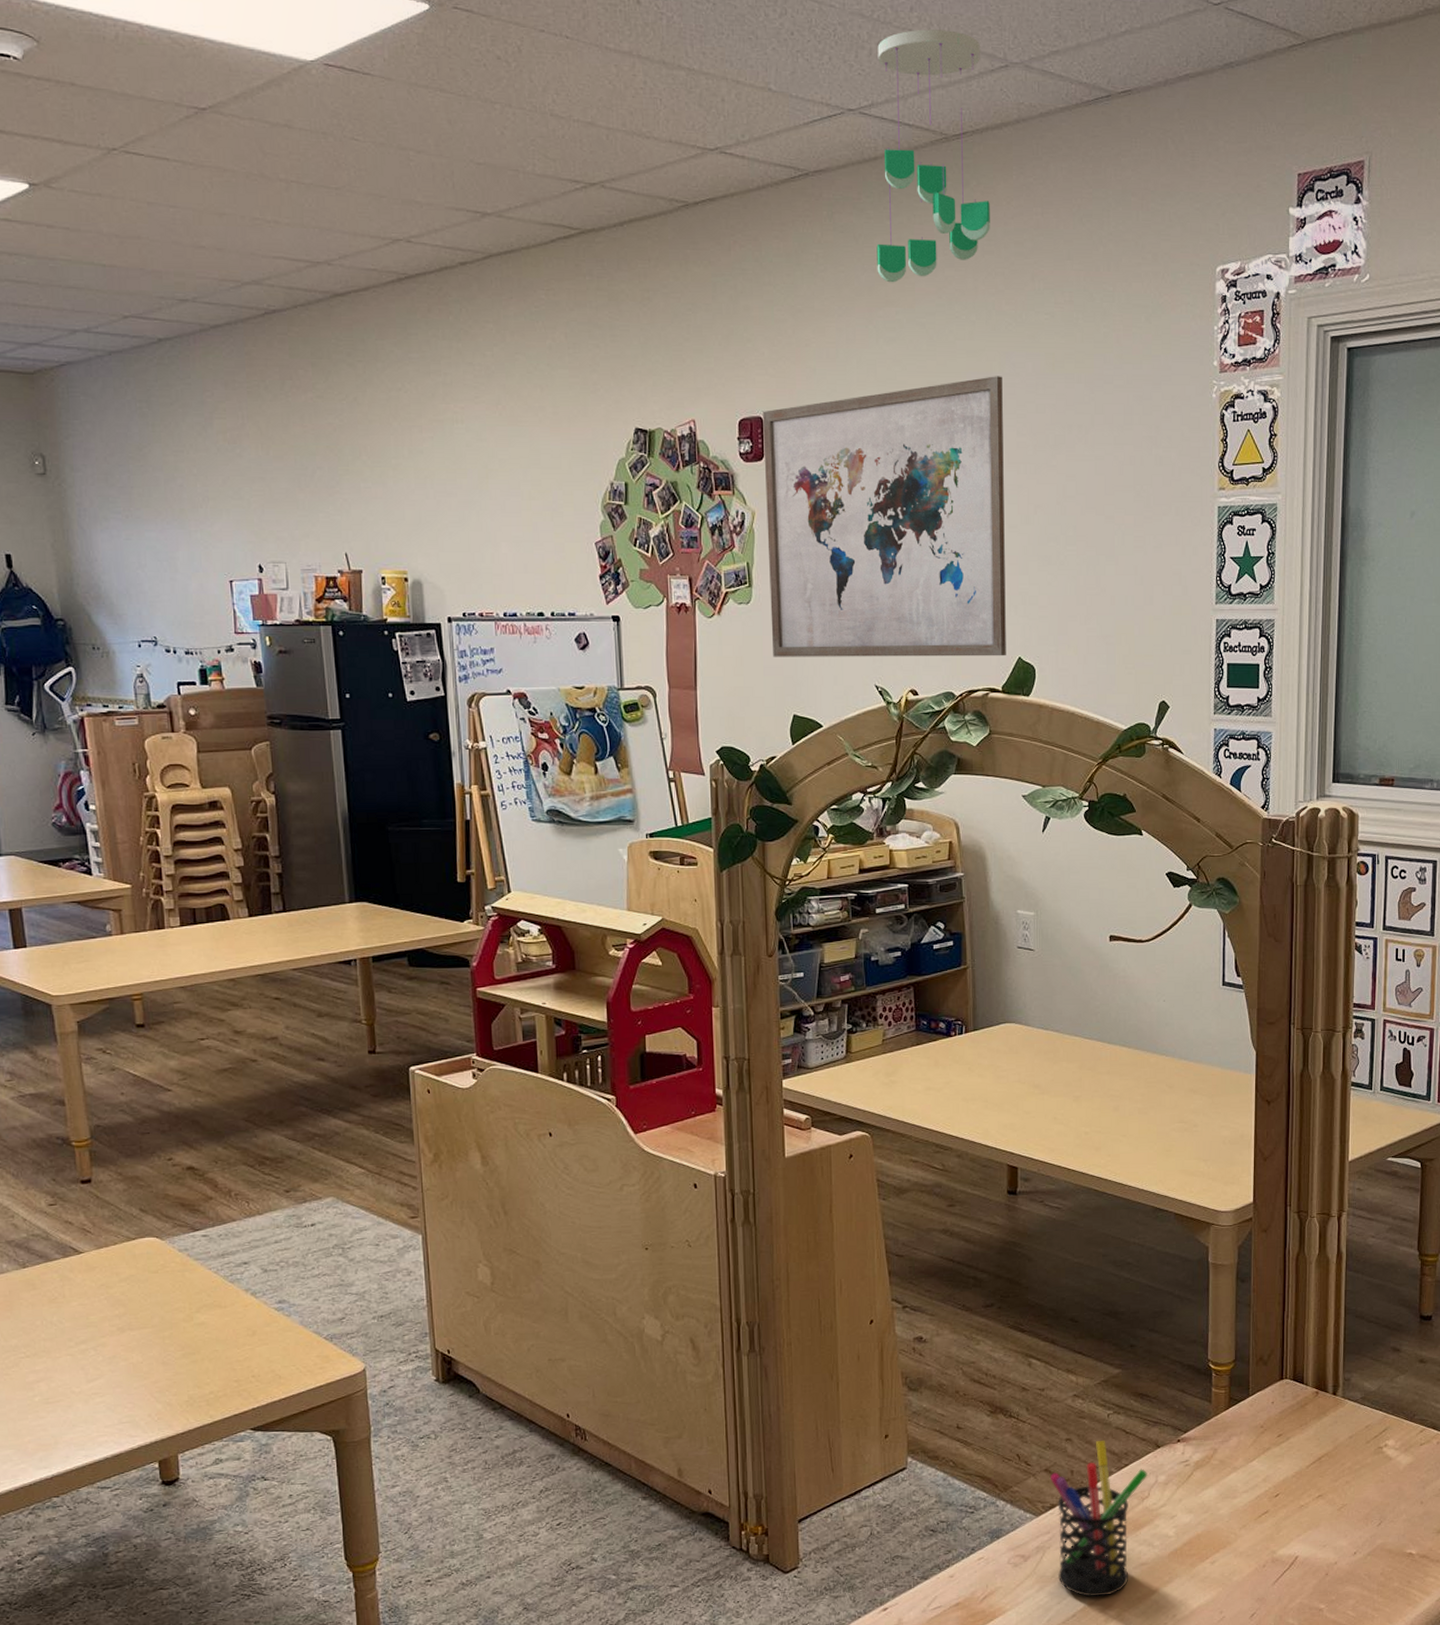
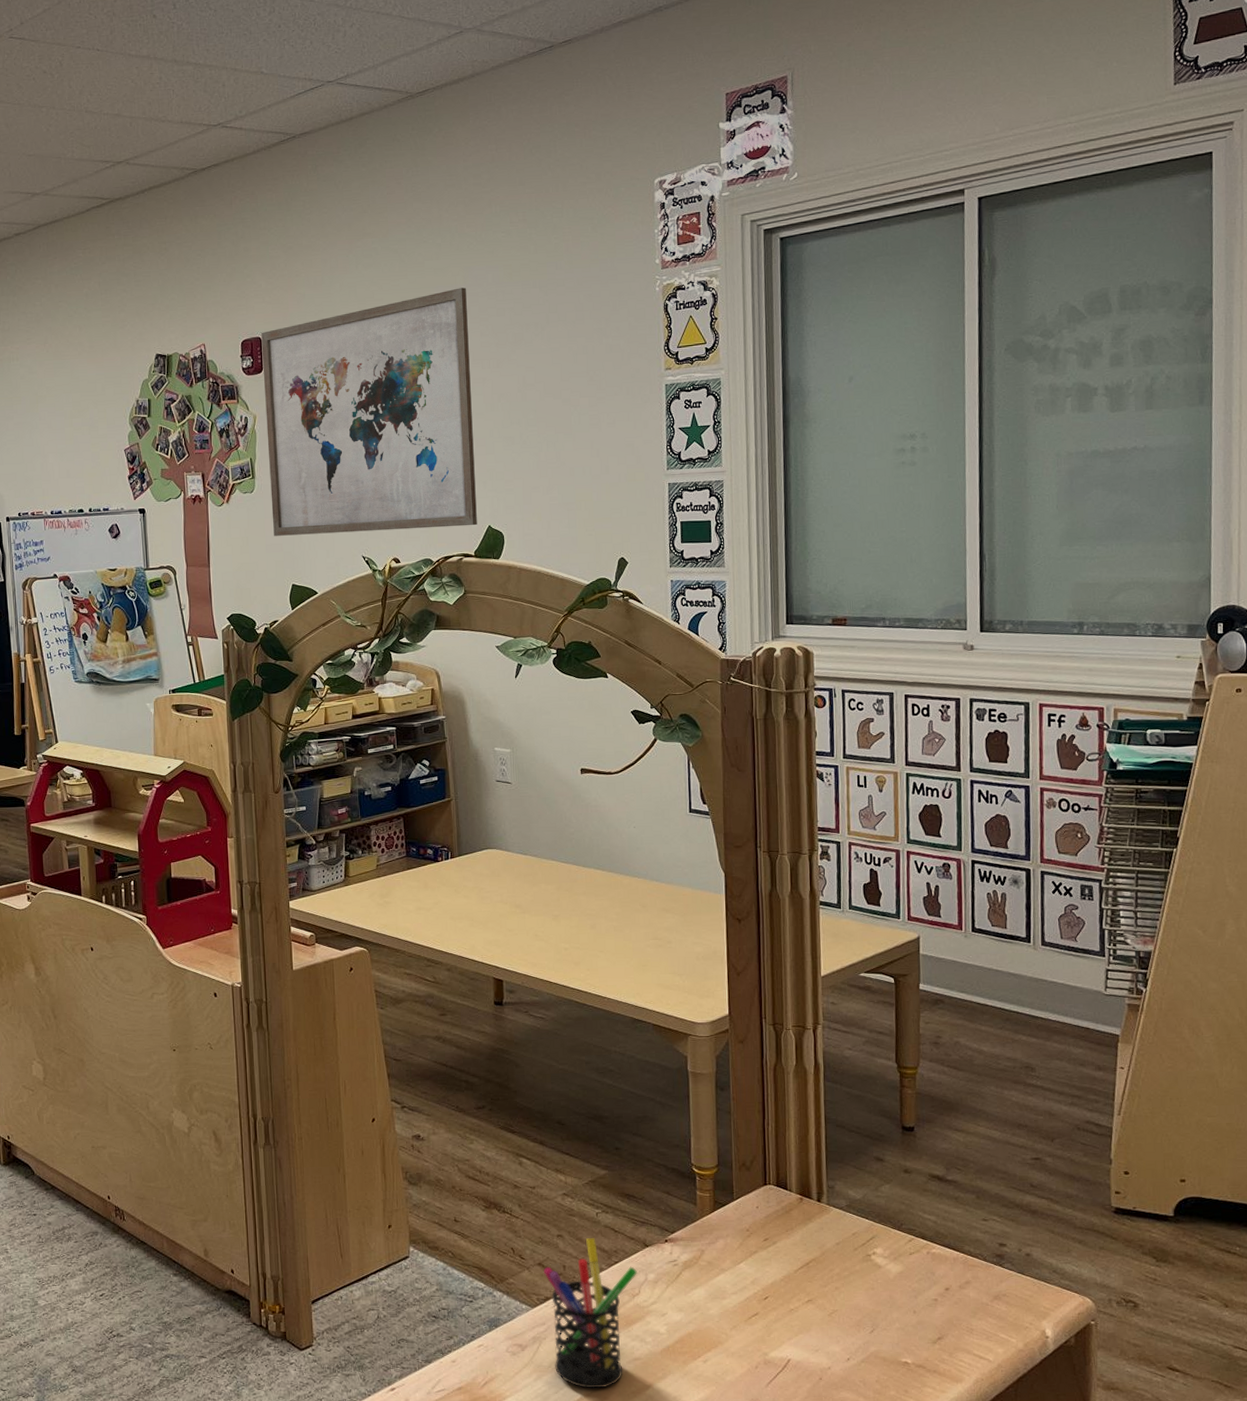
ceiling mobile: present [876,29,990,283] -> none [351,8,451,219]

